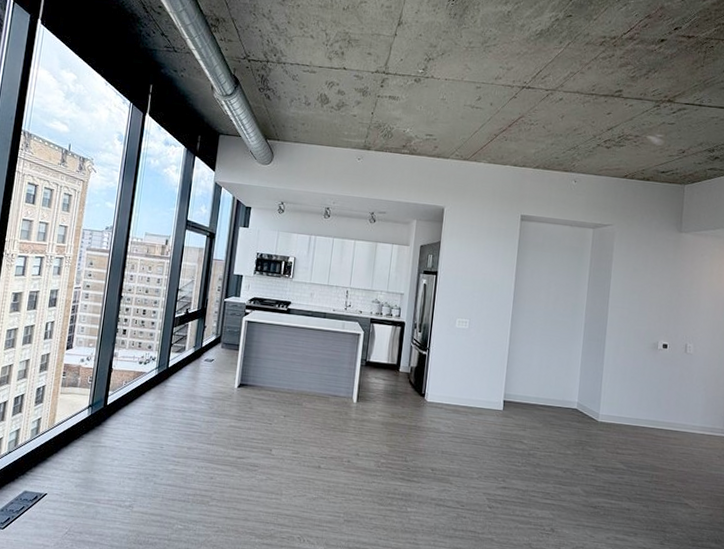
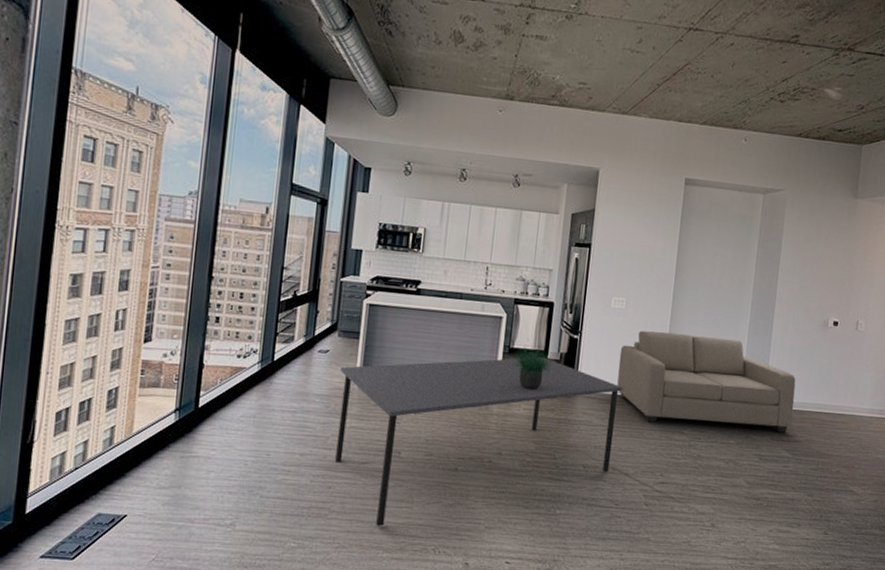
dining table: none [217,370,467,515] -> present [335,357,623,526]
potted plant: none [364,353,405,399] -> present [507,338,554,390]
sofa: none [462,348,629,446] -> present [617,330,796,433]

